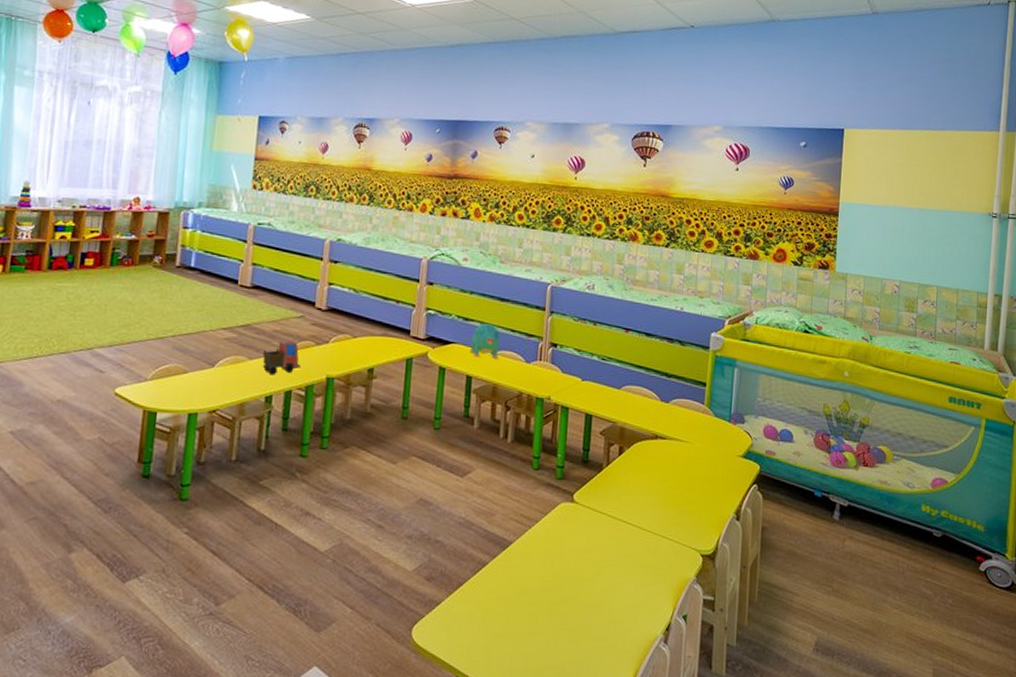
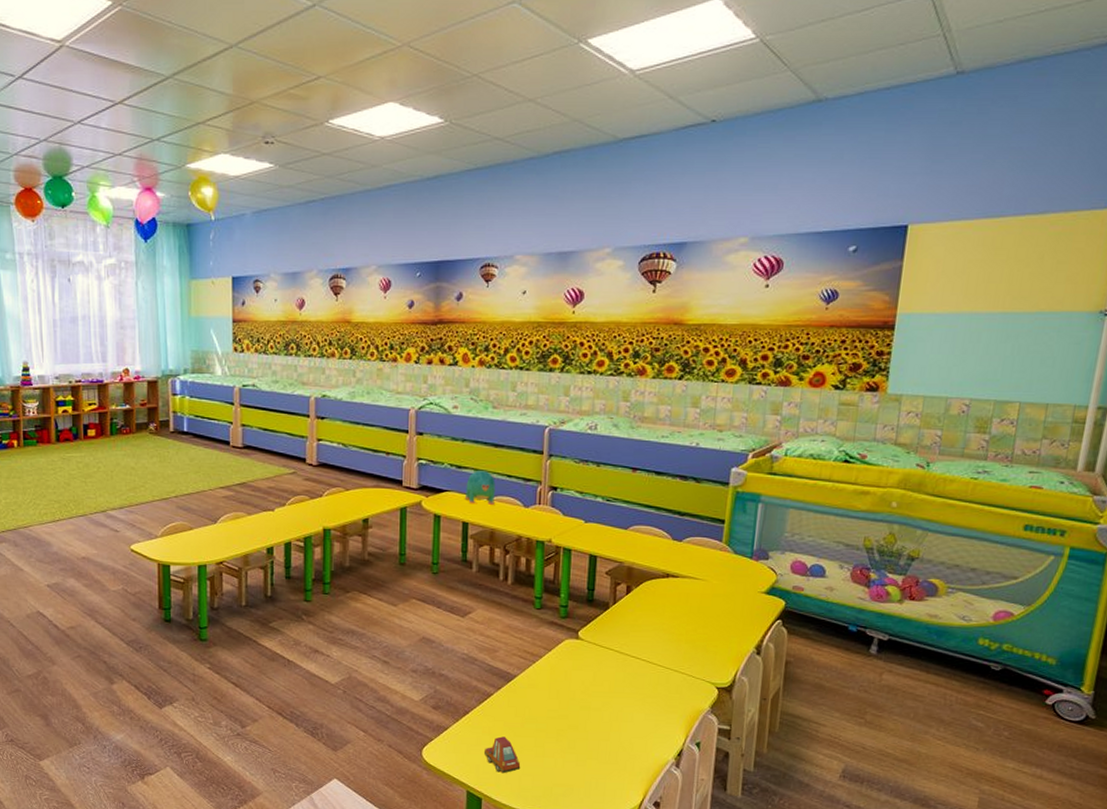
toy truck: present [262,339,301,375] -> none [261,495,298,529]
toy car: none [475,612,513,655] -> present [483,736,521,774]

